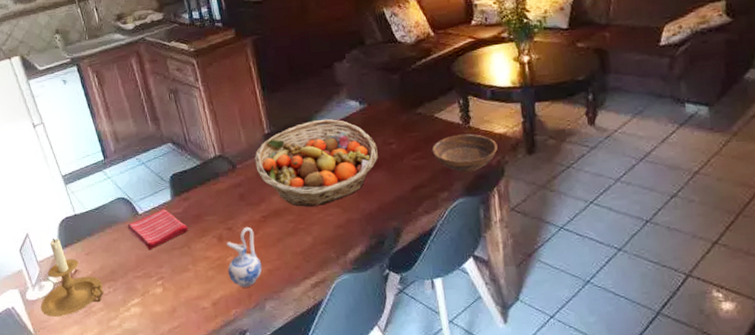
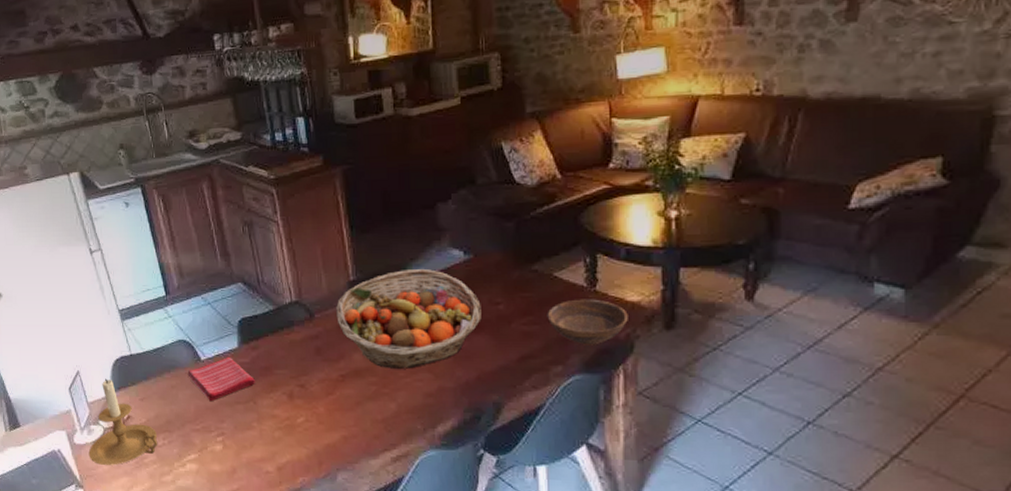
ceramic pitcher: present [226,226,262,288] -> none [297,385,337,454]

